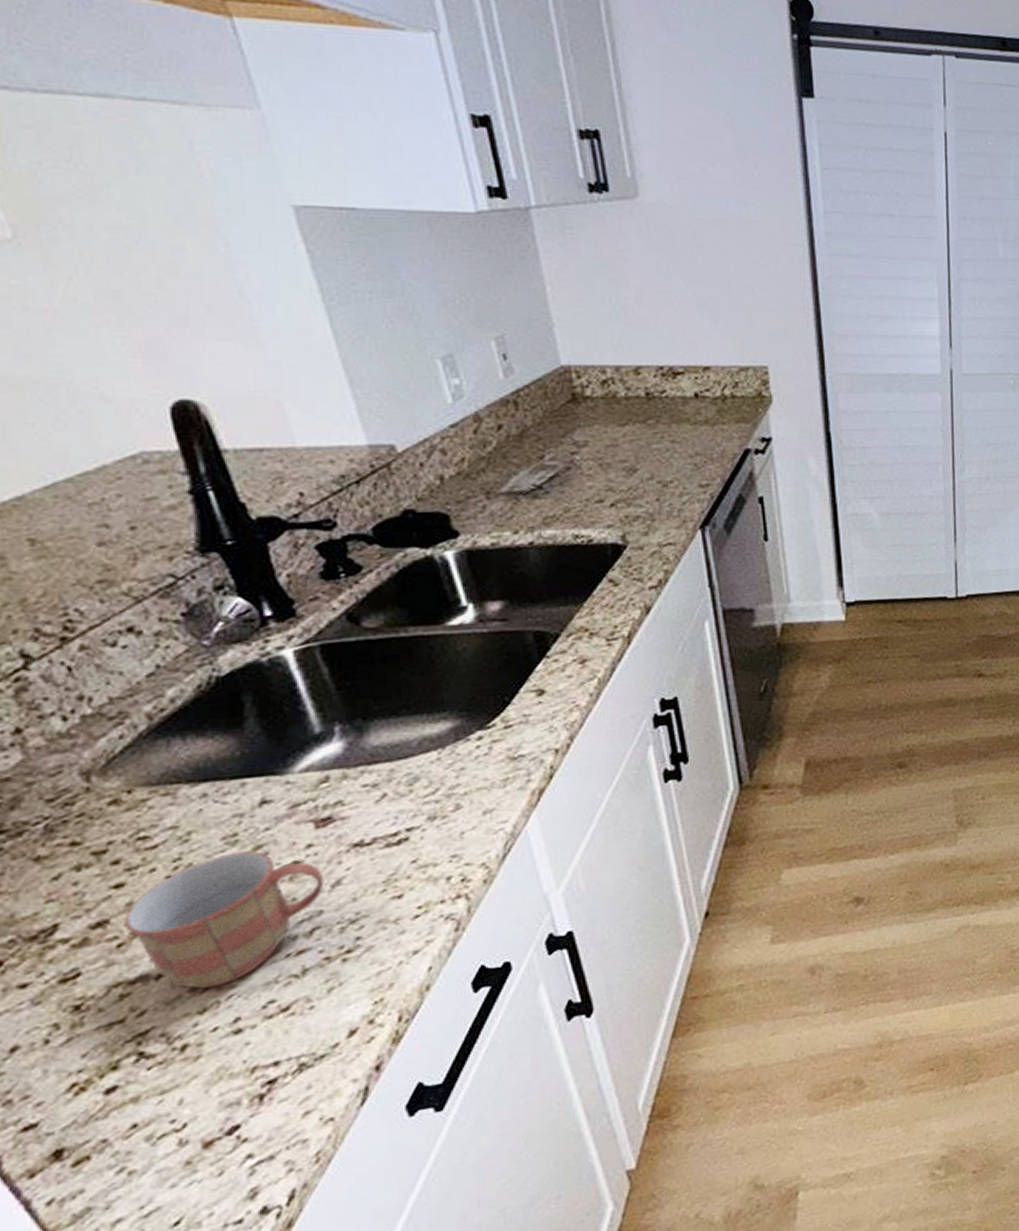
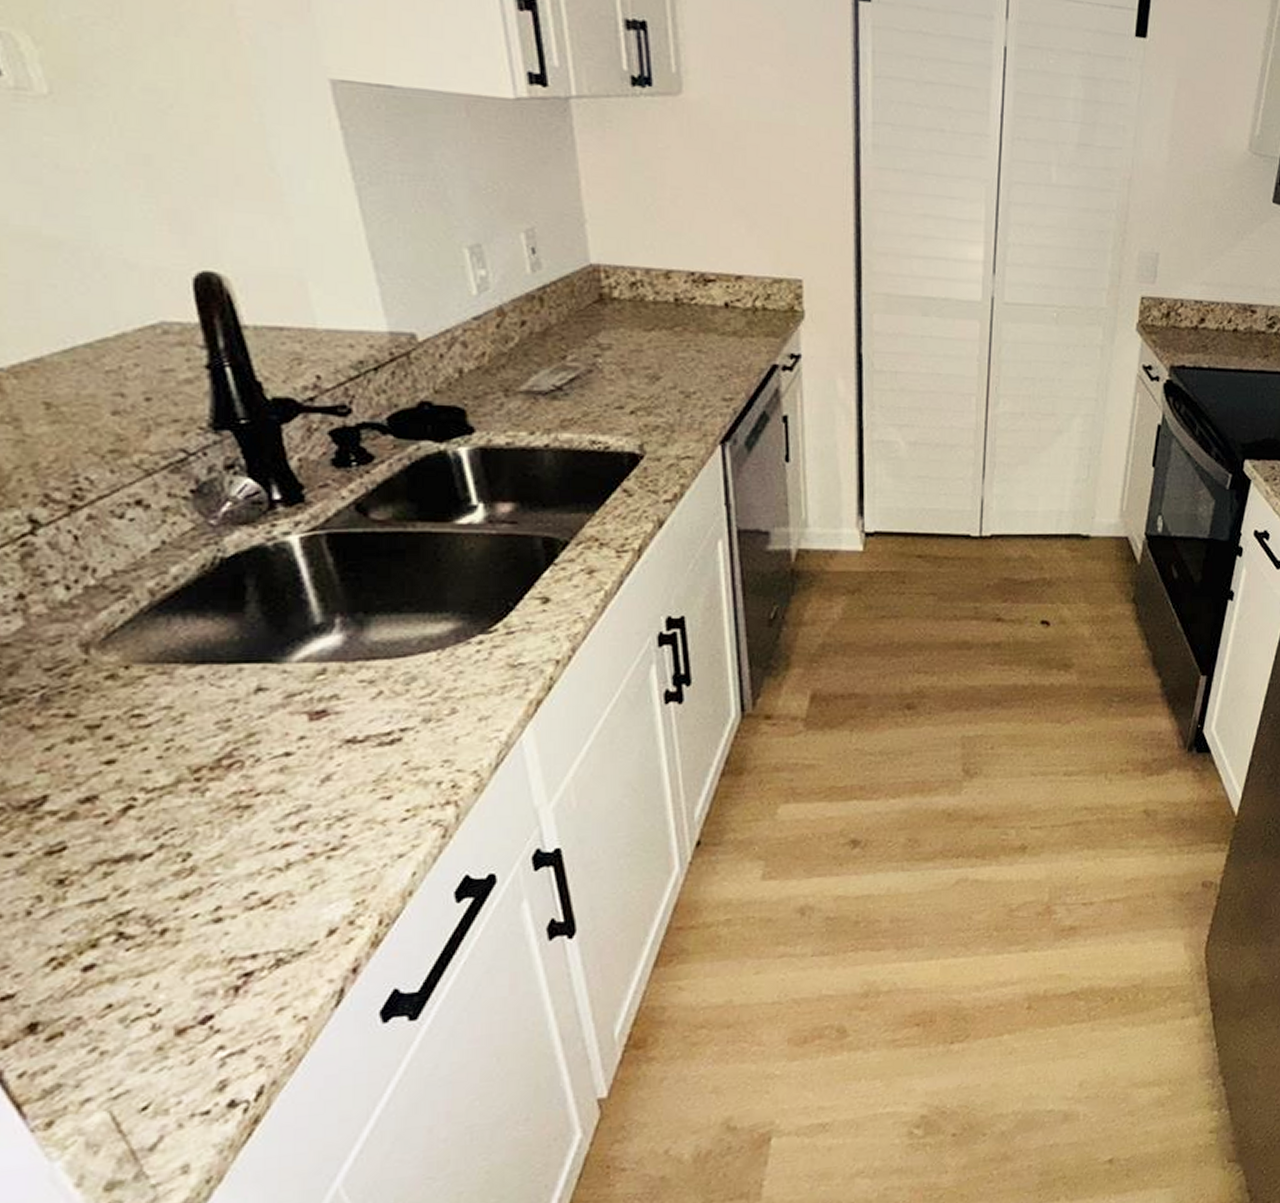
mug: present [122,851,325,989] -> none [111,738,315,875]

